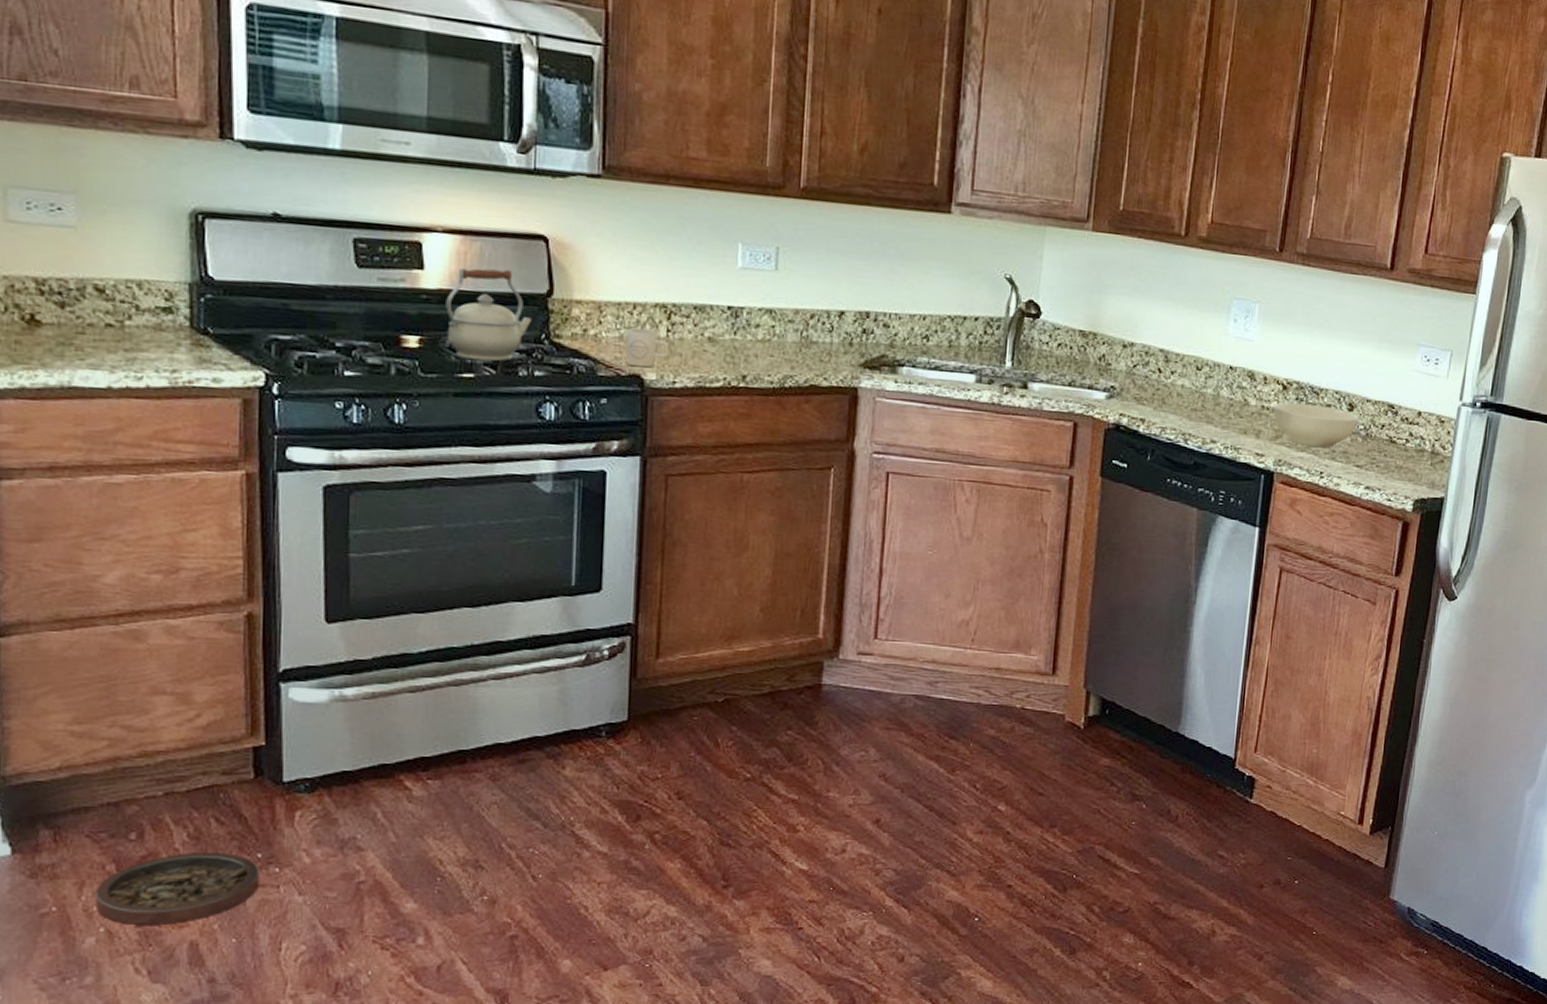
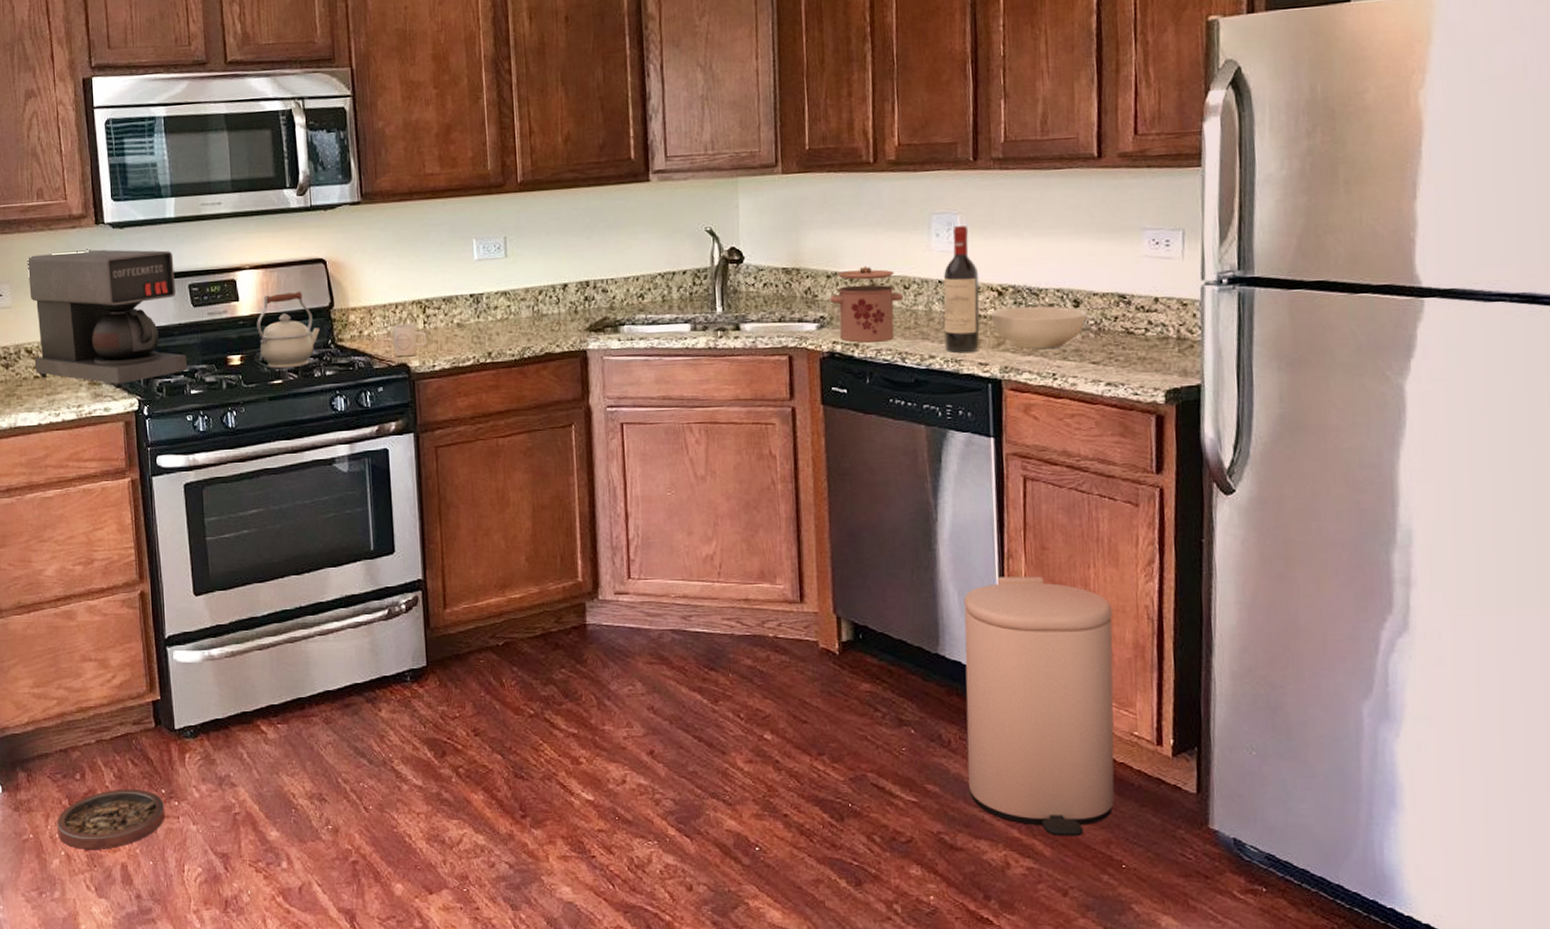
coffee maker: none [105,163,342,355] -> present [26,249,187,388]
cooking pot: none [1122,340,1194,421] -> present [829,266,903,344]
pedal bin: none [1188,662,1340,907] -> present [964,576,1115,837]
wine bottle: none [1227,315,1269,443] -> present [943,226,980,354]

